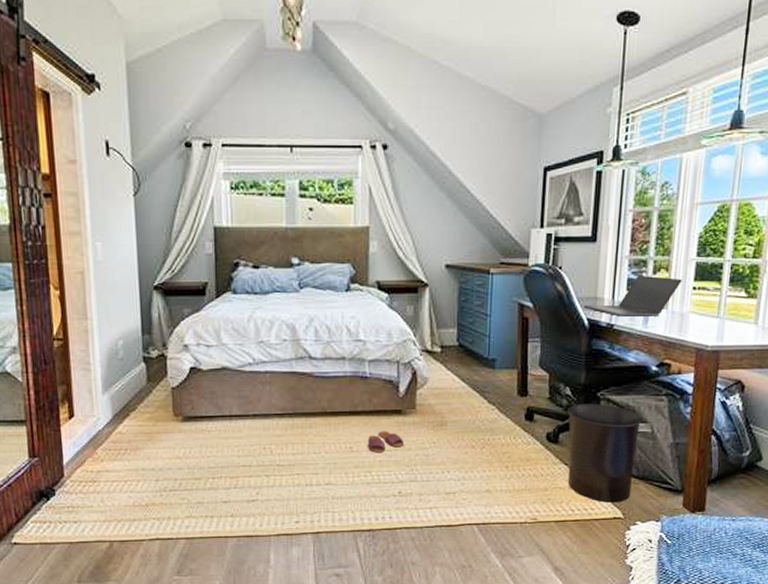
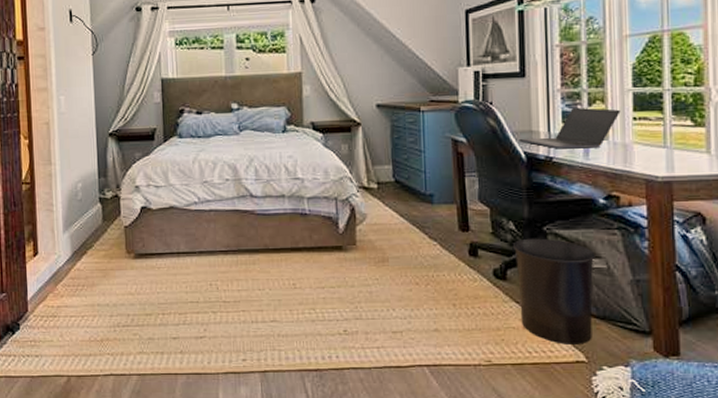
slippers: present [368,431,403,453] -> none [310,267,346,290]

